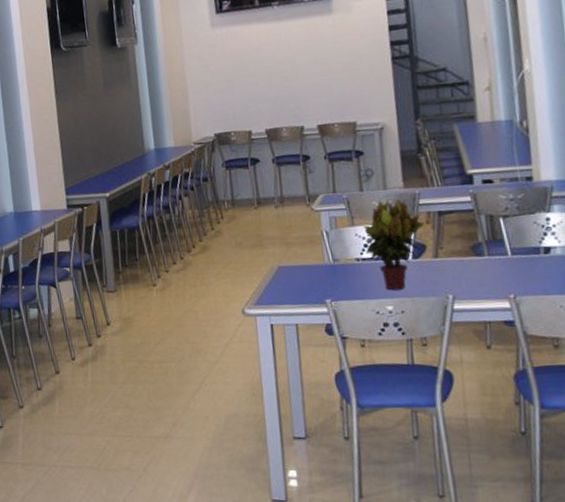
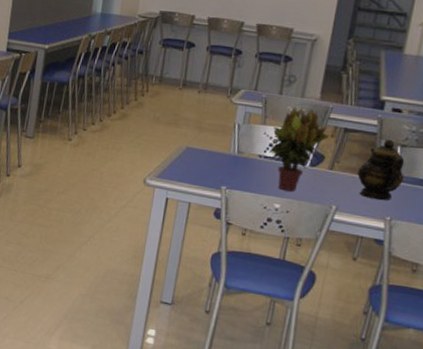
teapot: none [465,212,516,279] -> present [357,139,405,200]

